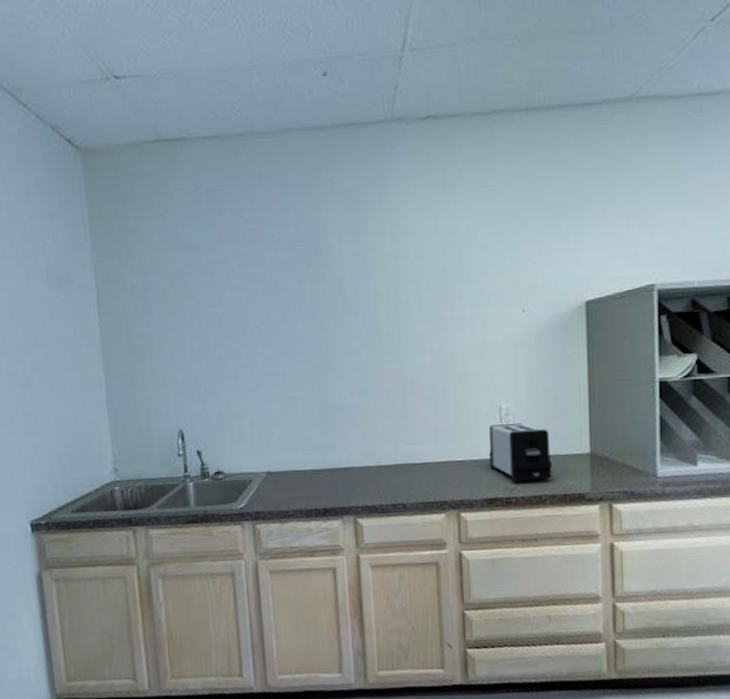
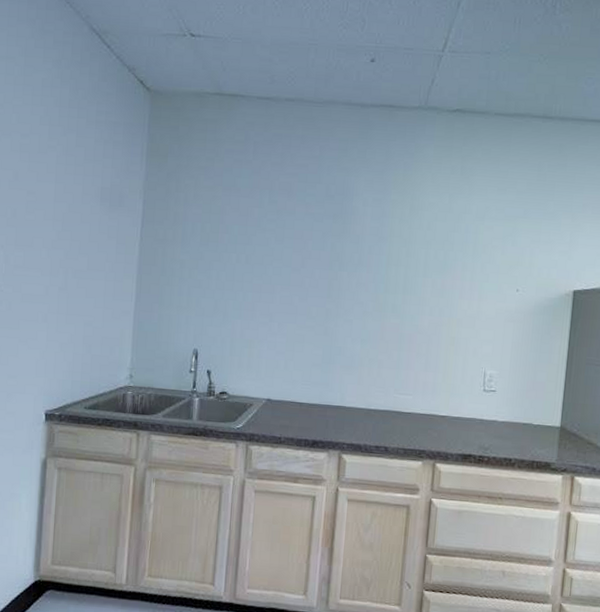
toaster: present [489,423,552,483] -> none [468,388,526,446]

